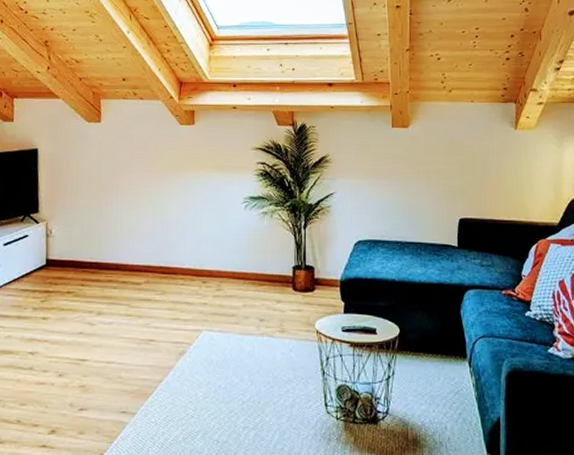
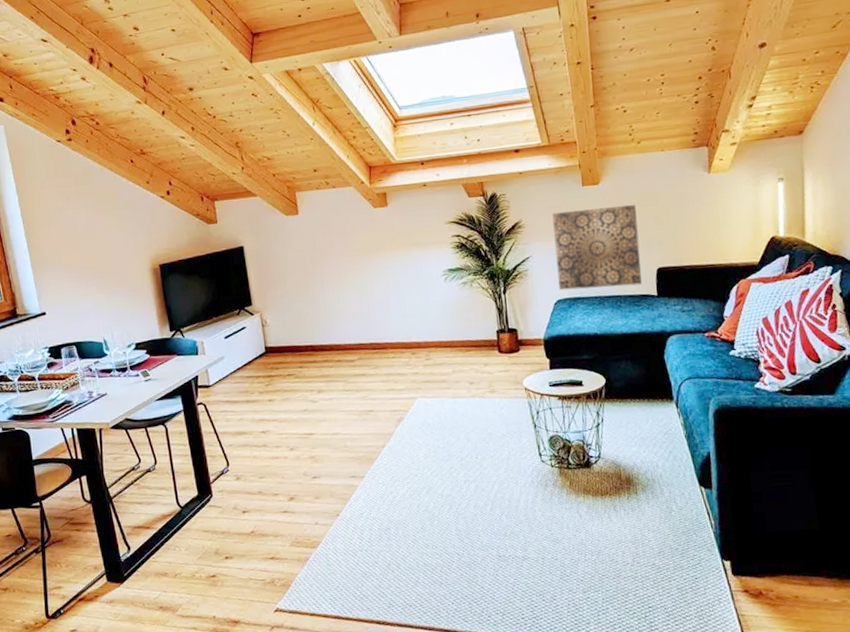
wall art: none [360,151,444,234] -> present [552,204,642,291]

